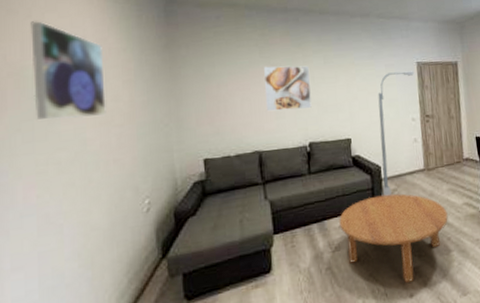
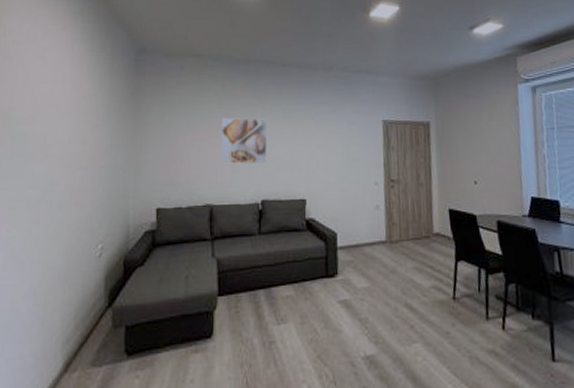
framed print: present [30,21,106,119] -> none [15,67,78,159]
coffee table: present [339,194,448,284] -> none [287,265,412,374]
floor lamp: present [378,71,414,196] -> none [336,129,379,267]

